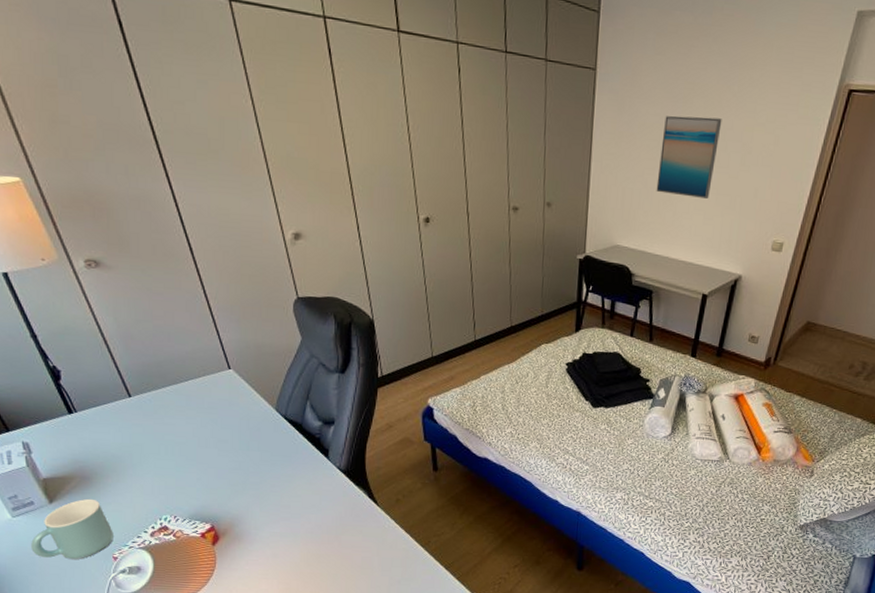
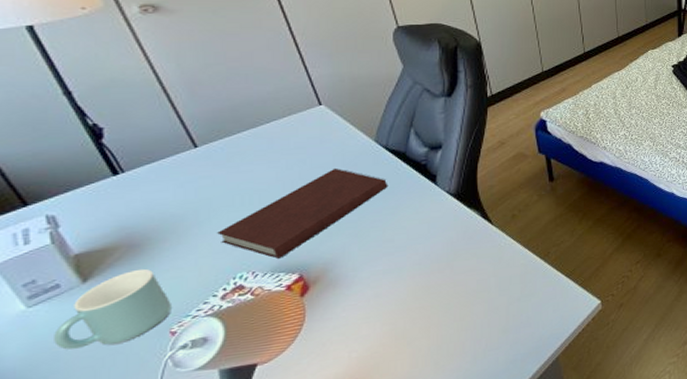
notebook: none [146,430,285,508] -> present [216,168,387,259]

